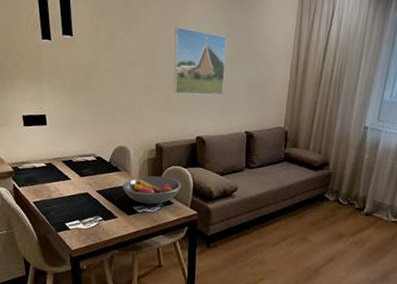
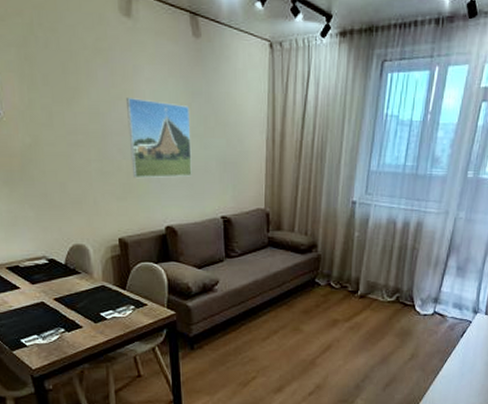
fruit bowl: present [122,176,182,205] -> none [84,276,155,309]

